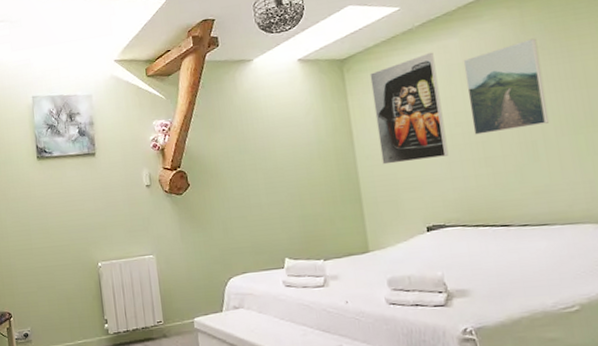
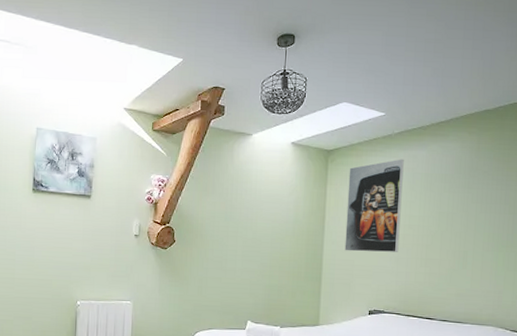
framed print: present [463,38,550,135] -> none [422,163,486,239]

